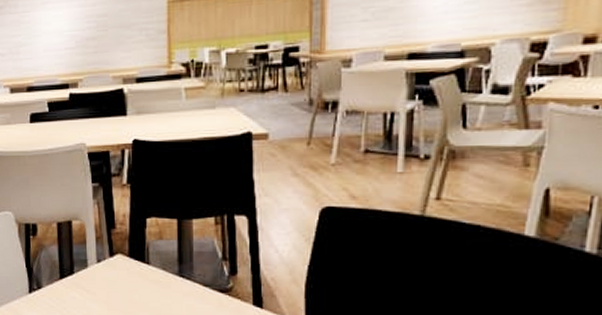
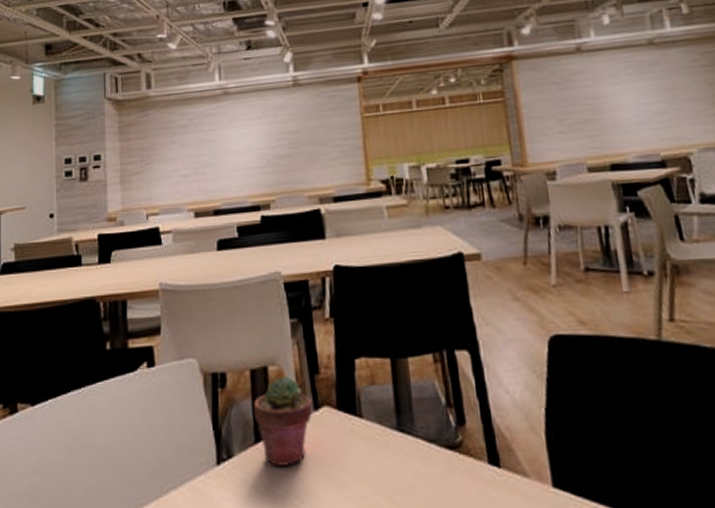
potted succulent: none [59,228,108,297] -> present [254,375,313,466]

